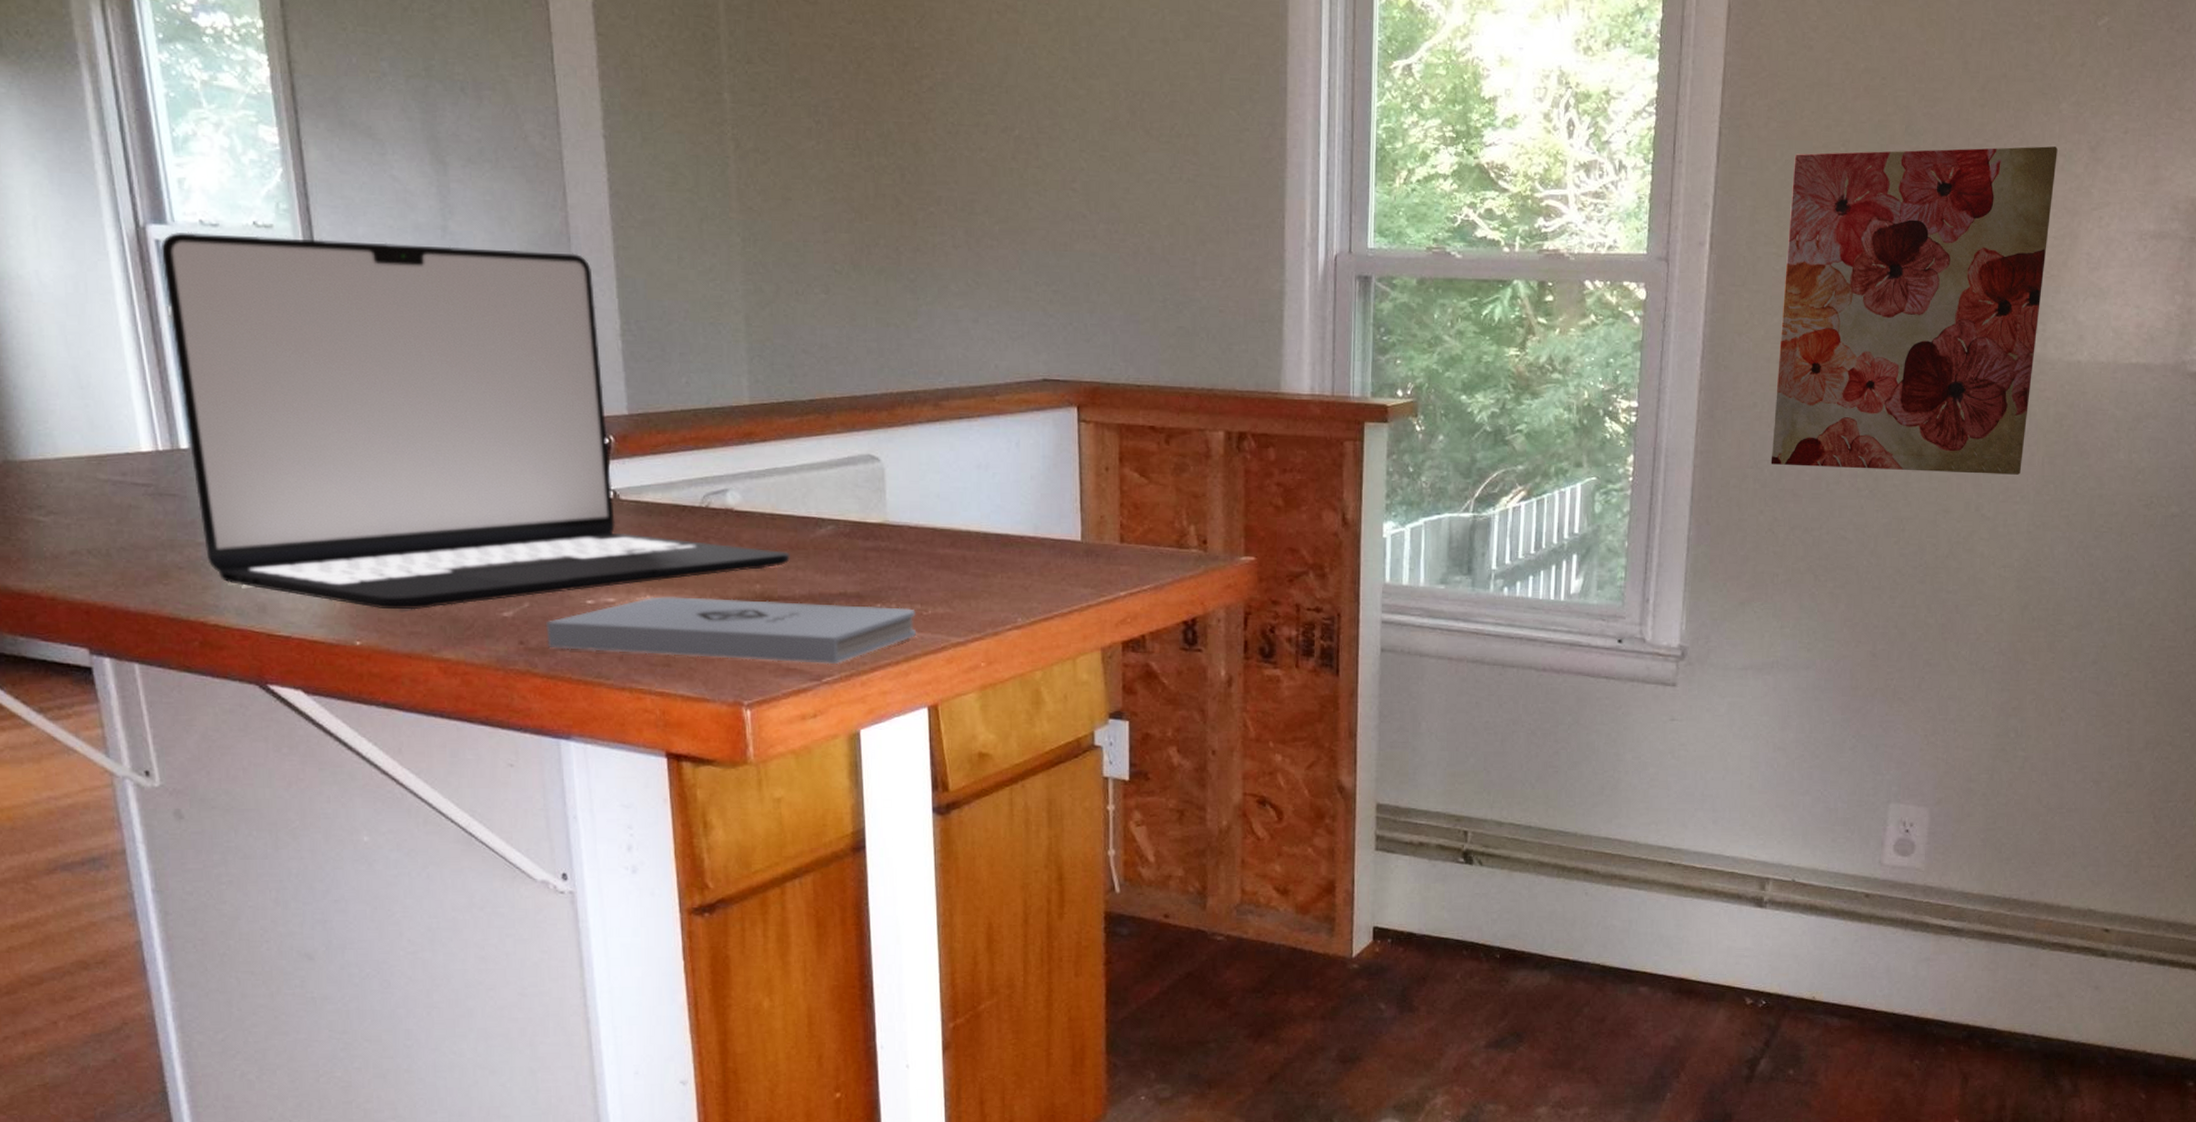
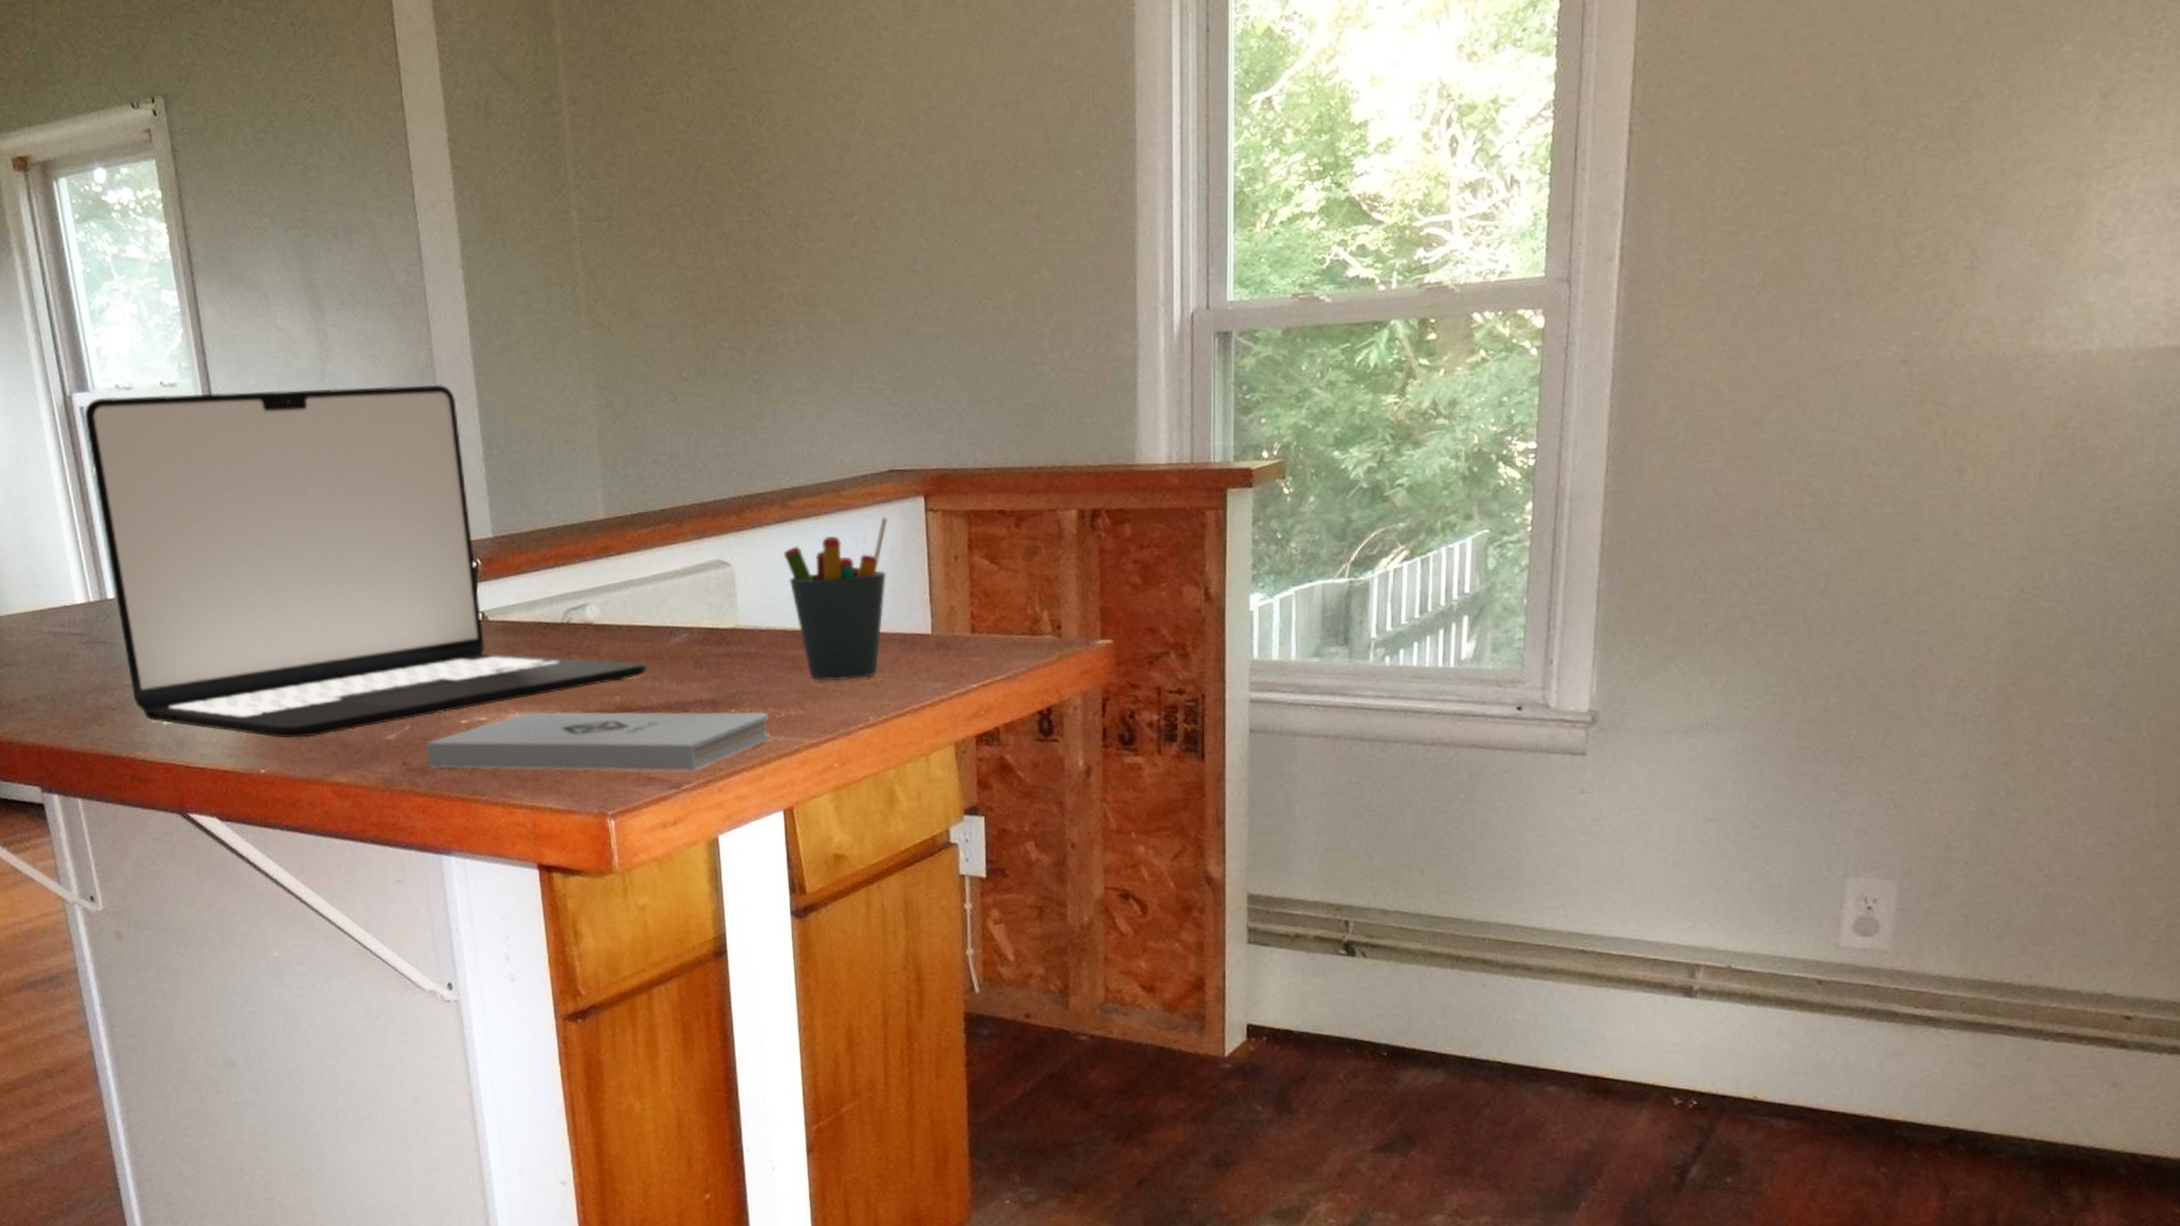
pen holder: none [935,424,1041,582] -> present [784,517,888,682]
wall art: present [1771,146,2058,475] -> none [1696,99,2059,501]

